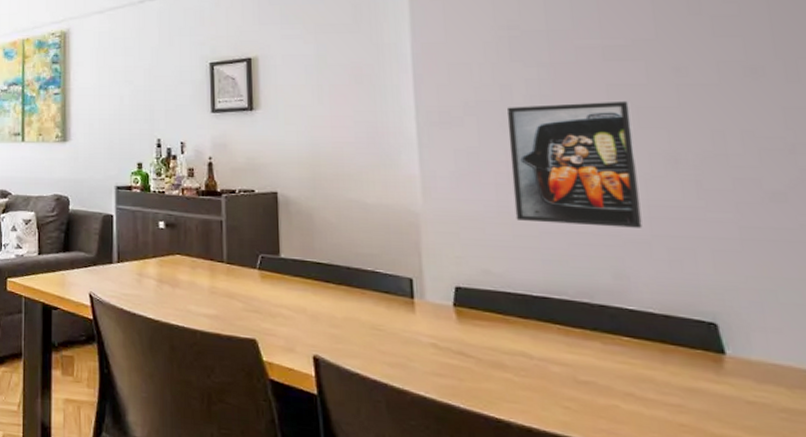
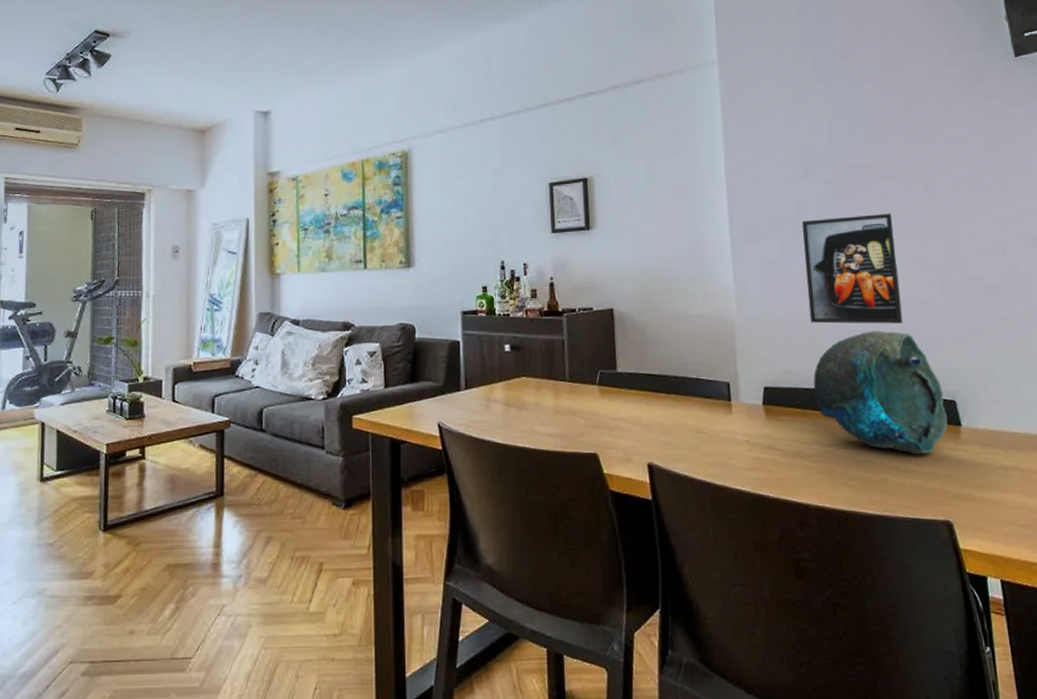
decorative bowl: none [518,234,705,382] -> present [812,330,948,455]

